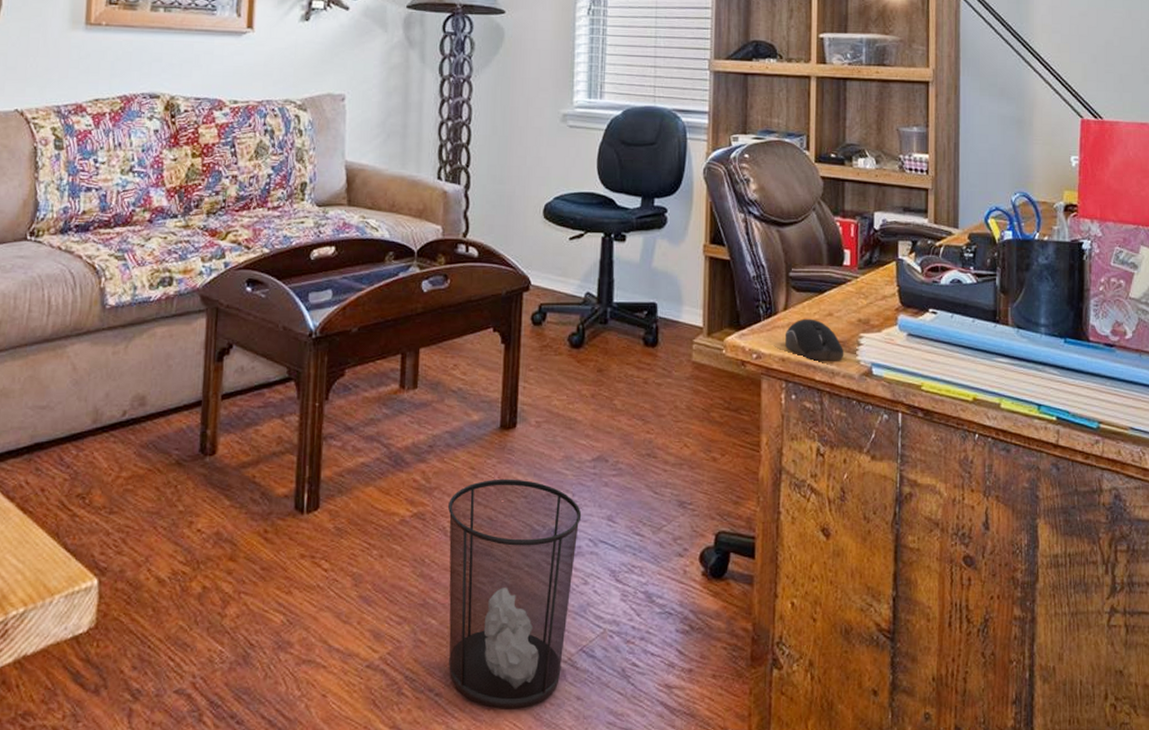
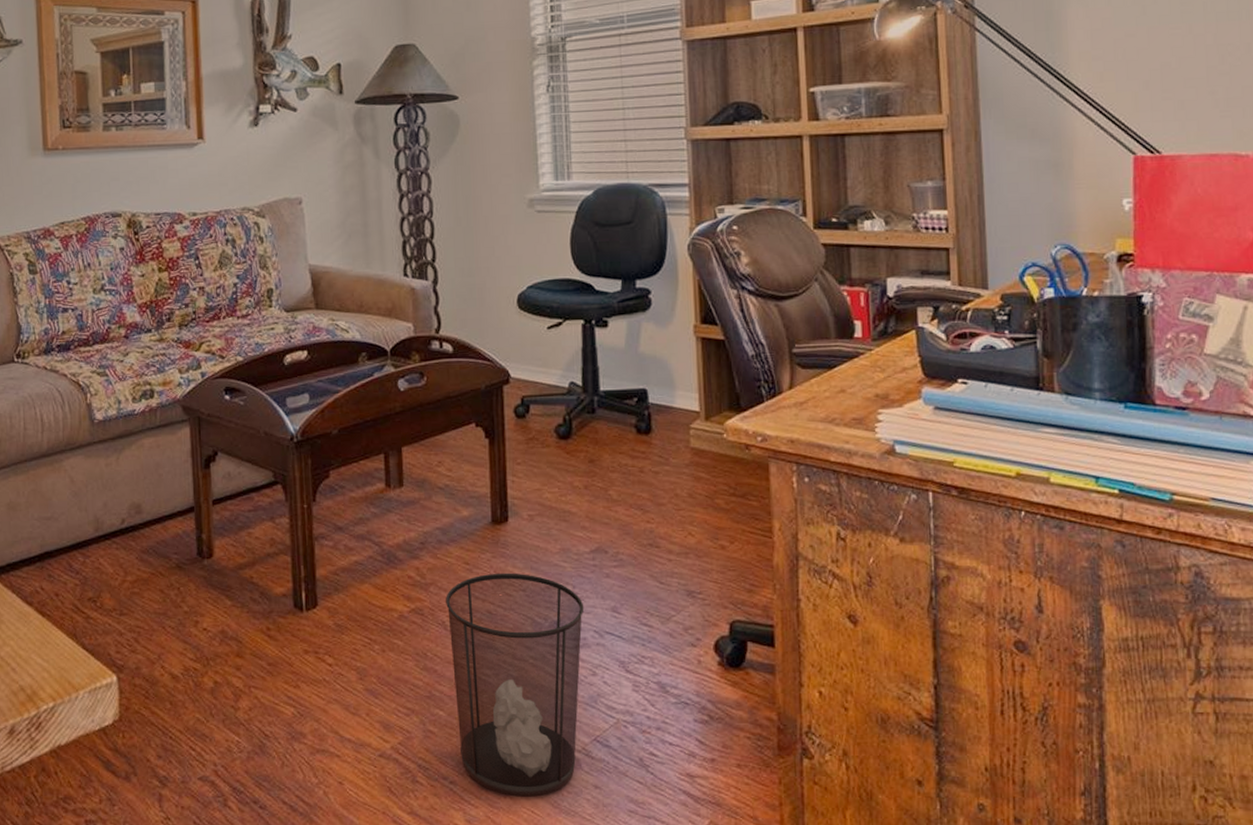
computer mouse: present [784,318,844,361] -> none [792,396,862,441]

